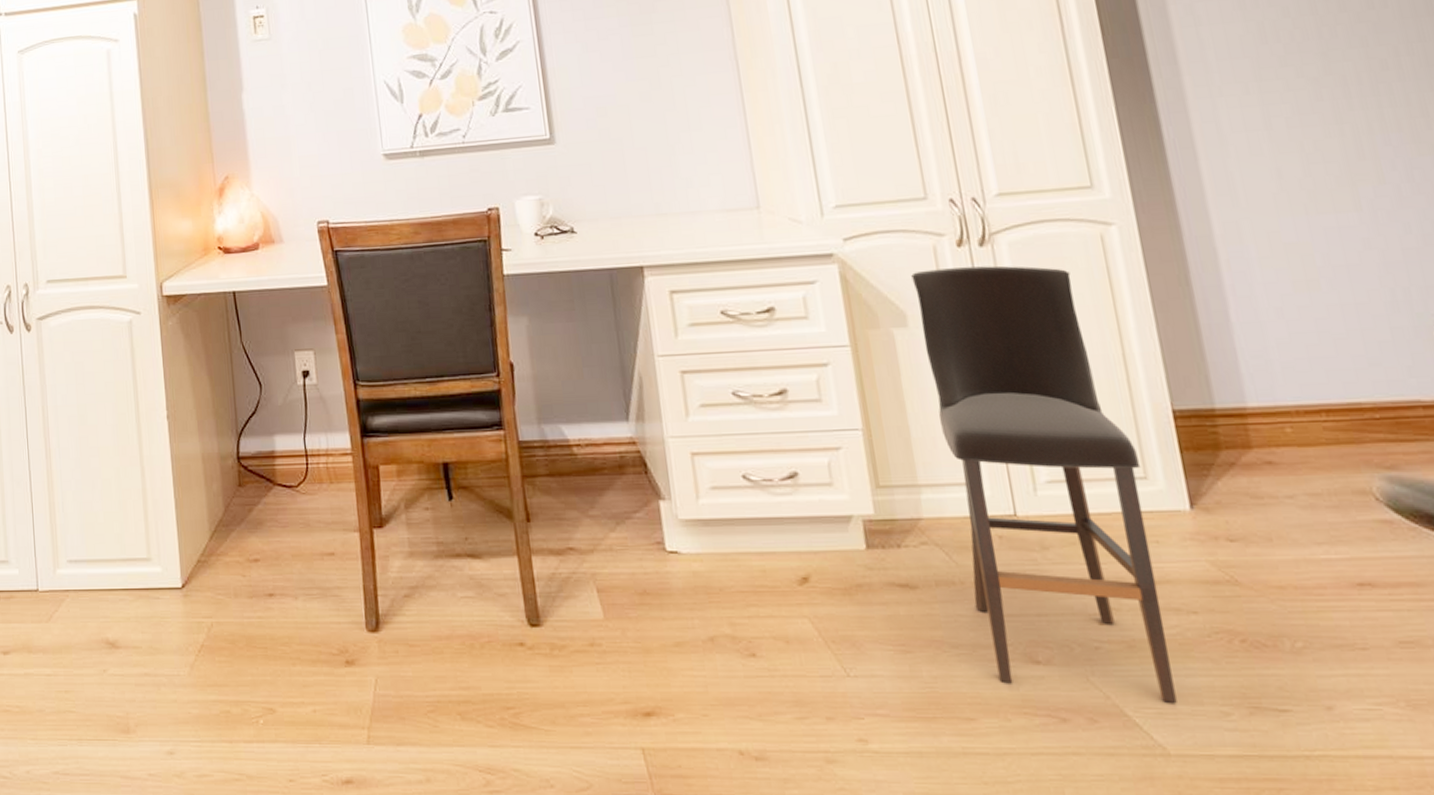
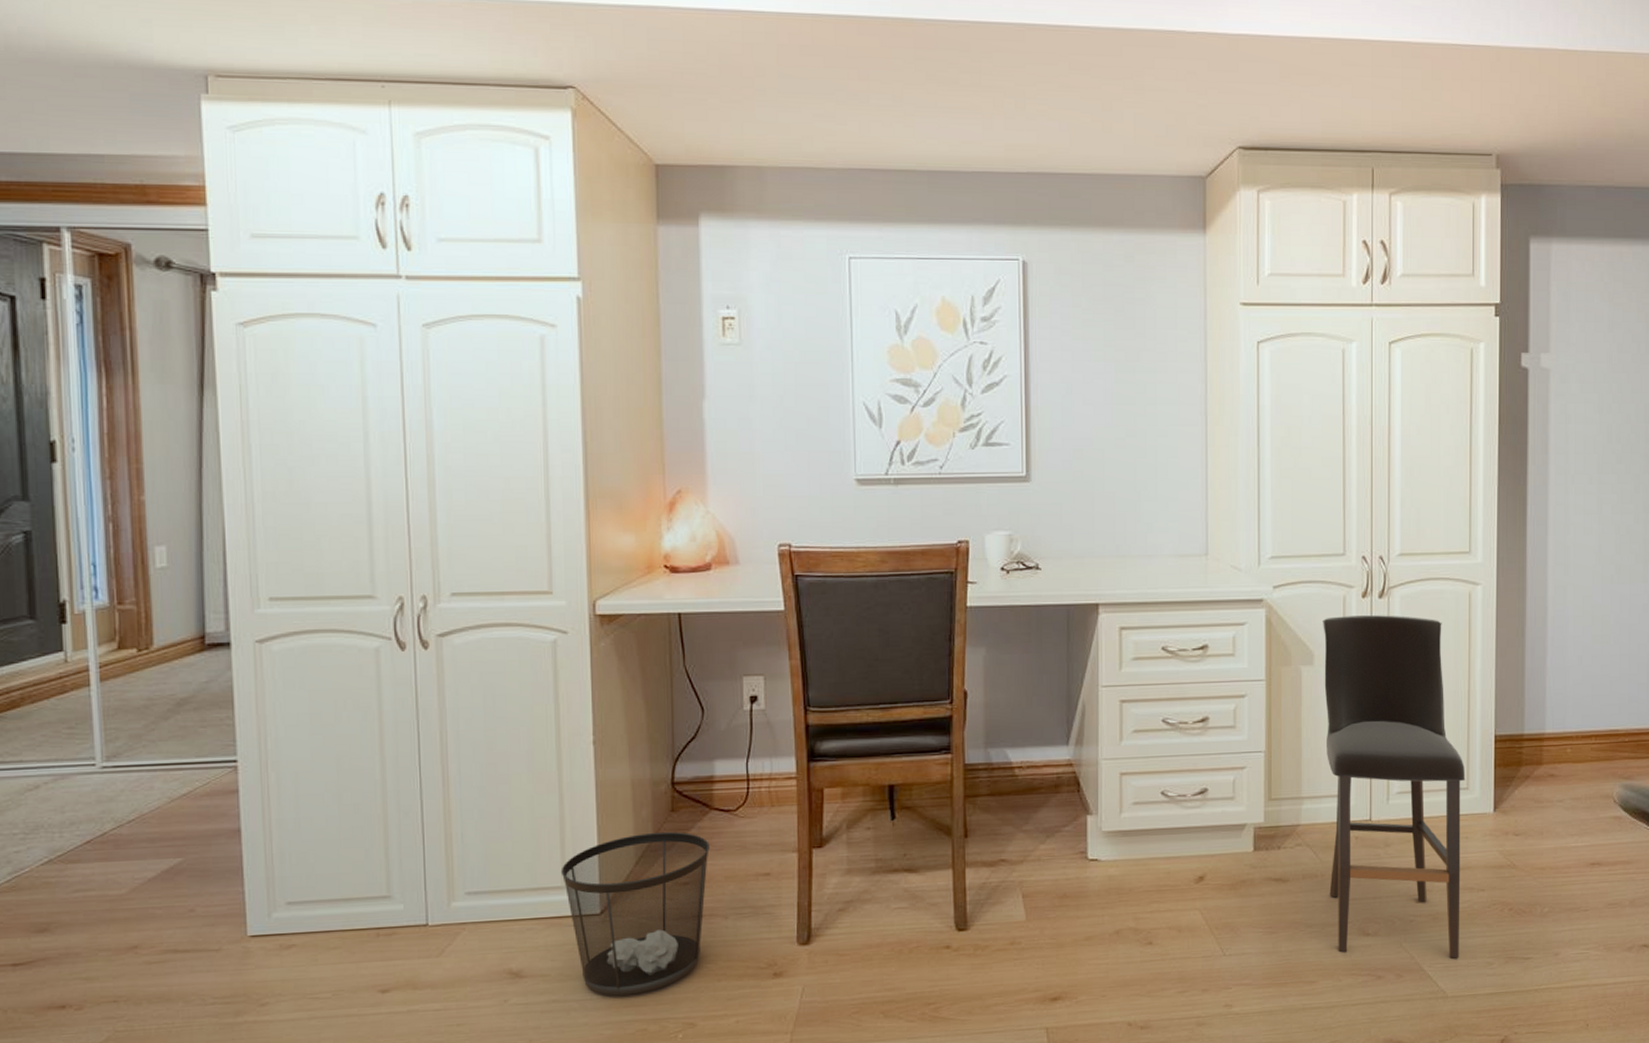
waste bin: none [145,506,276,673] -> present [560,831,709,996]

